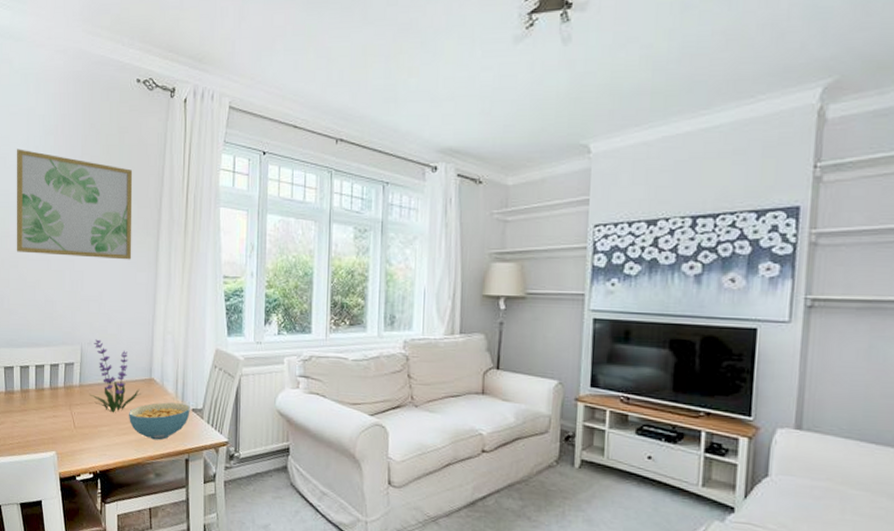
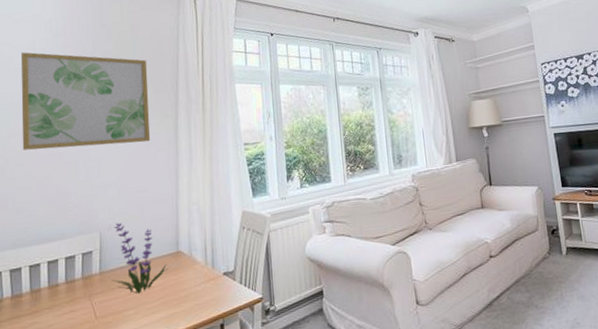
cereal bowl: present [129,402,190,441] -> none [157,269,222,313]

